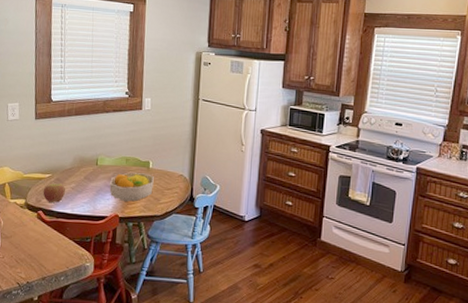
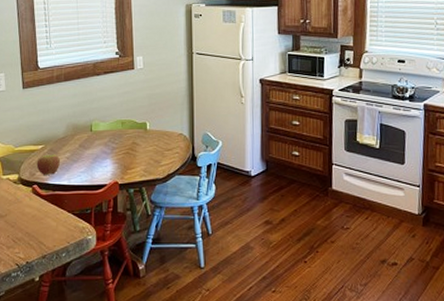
fruit bowl: present [109,172,154,202] -> none [106,135,152,167]

